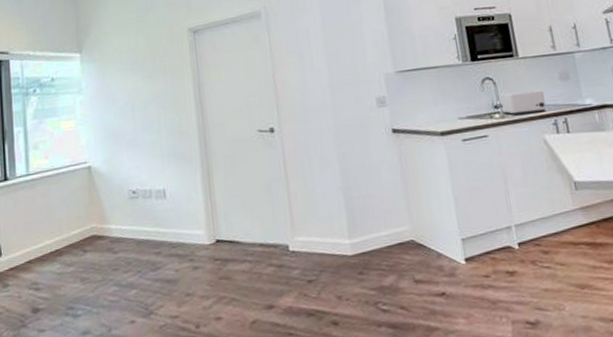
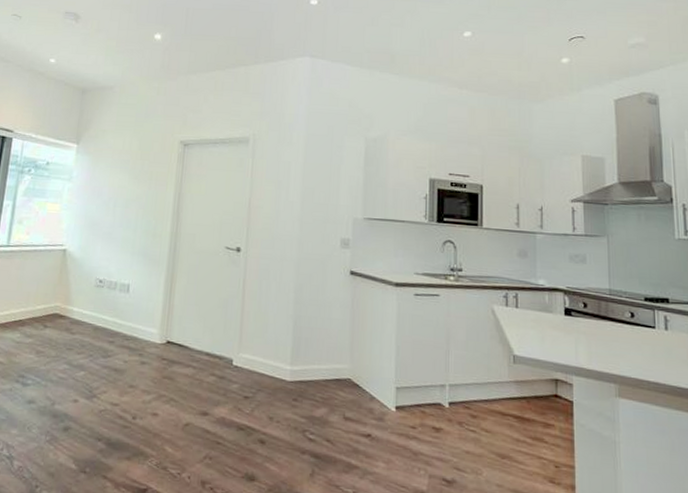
toaster: present [500,89,546,116] -> none [458,258,500,284]

